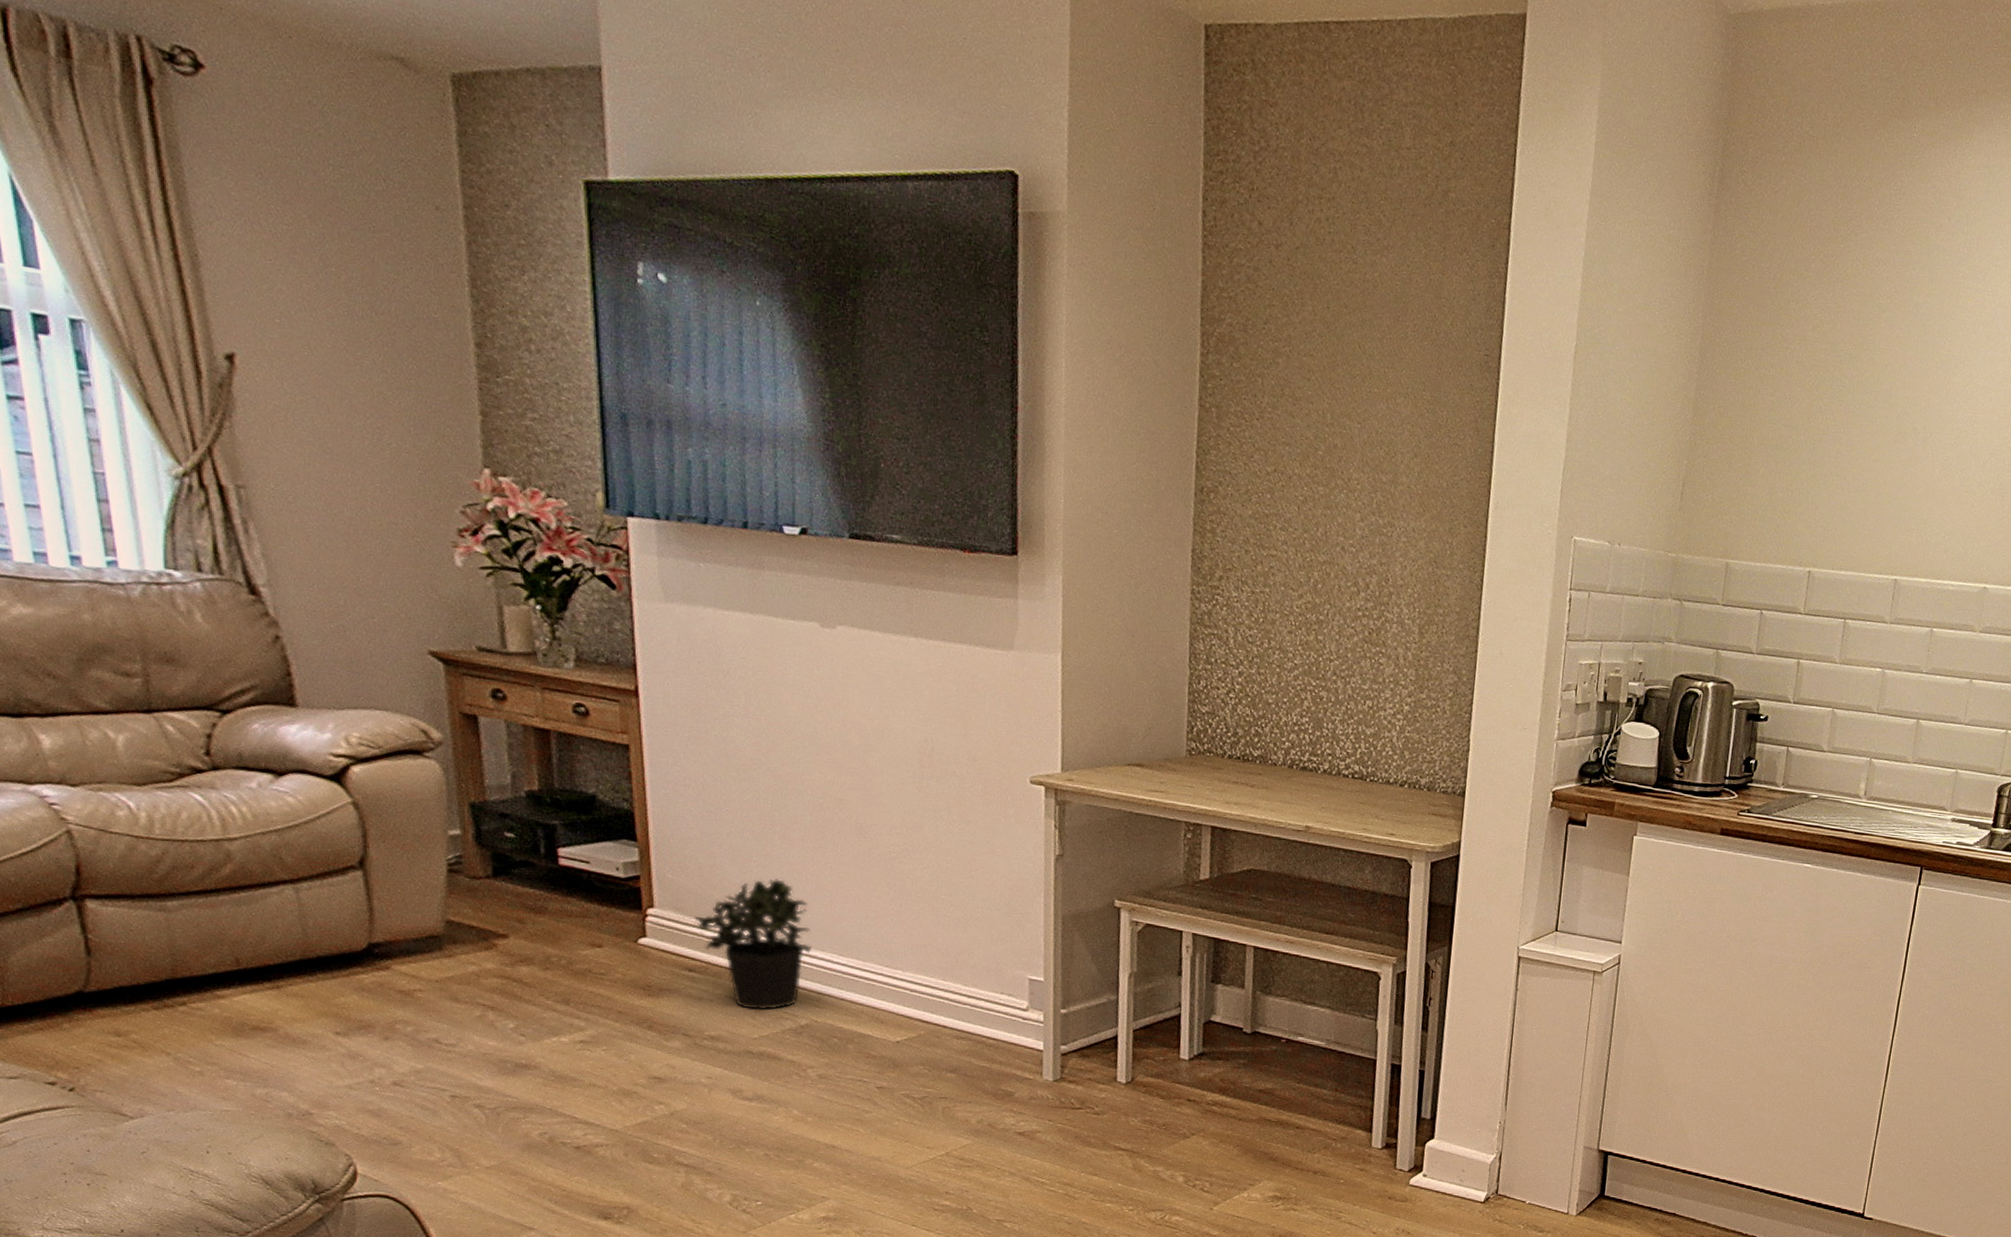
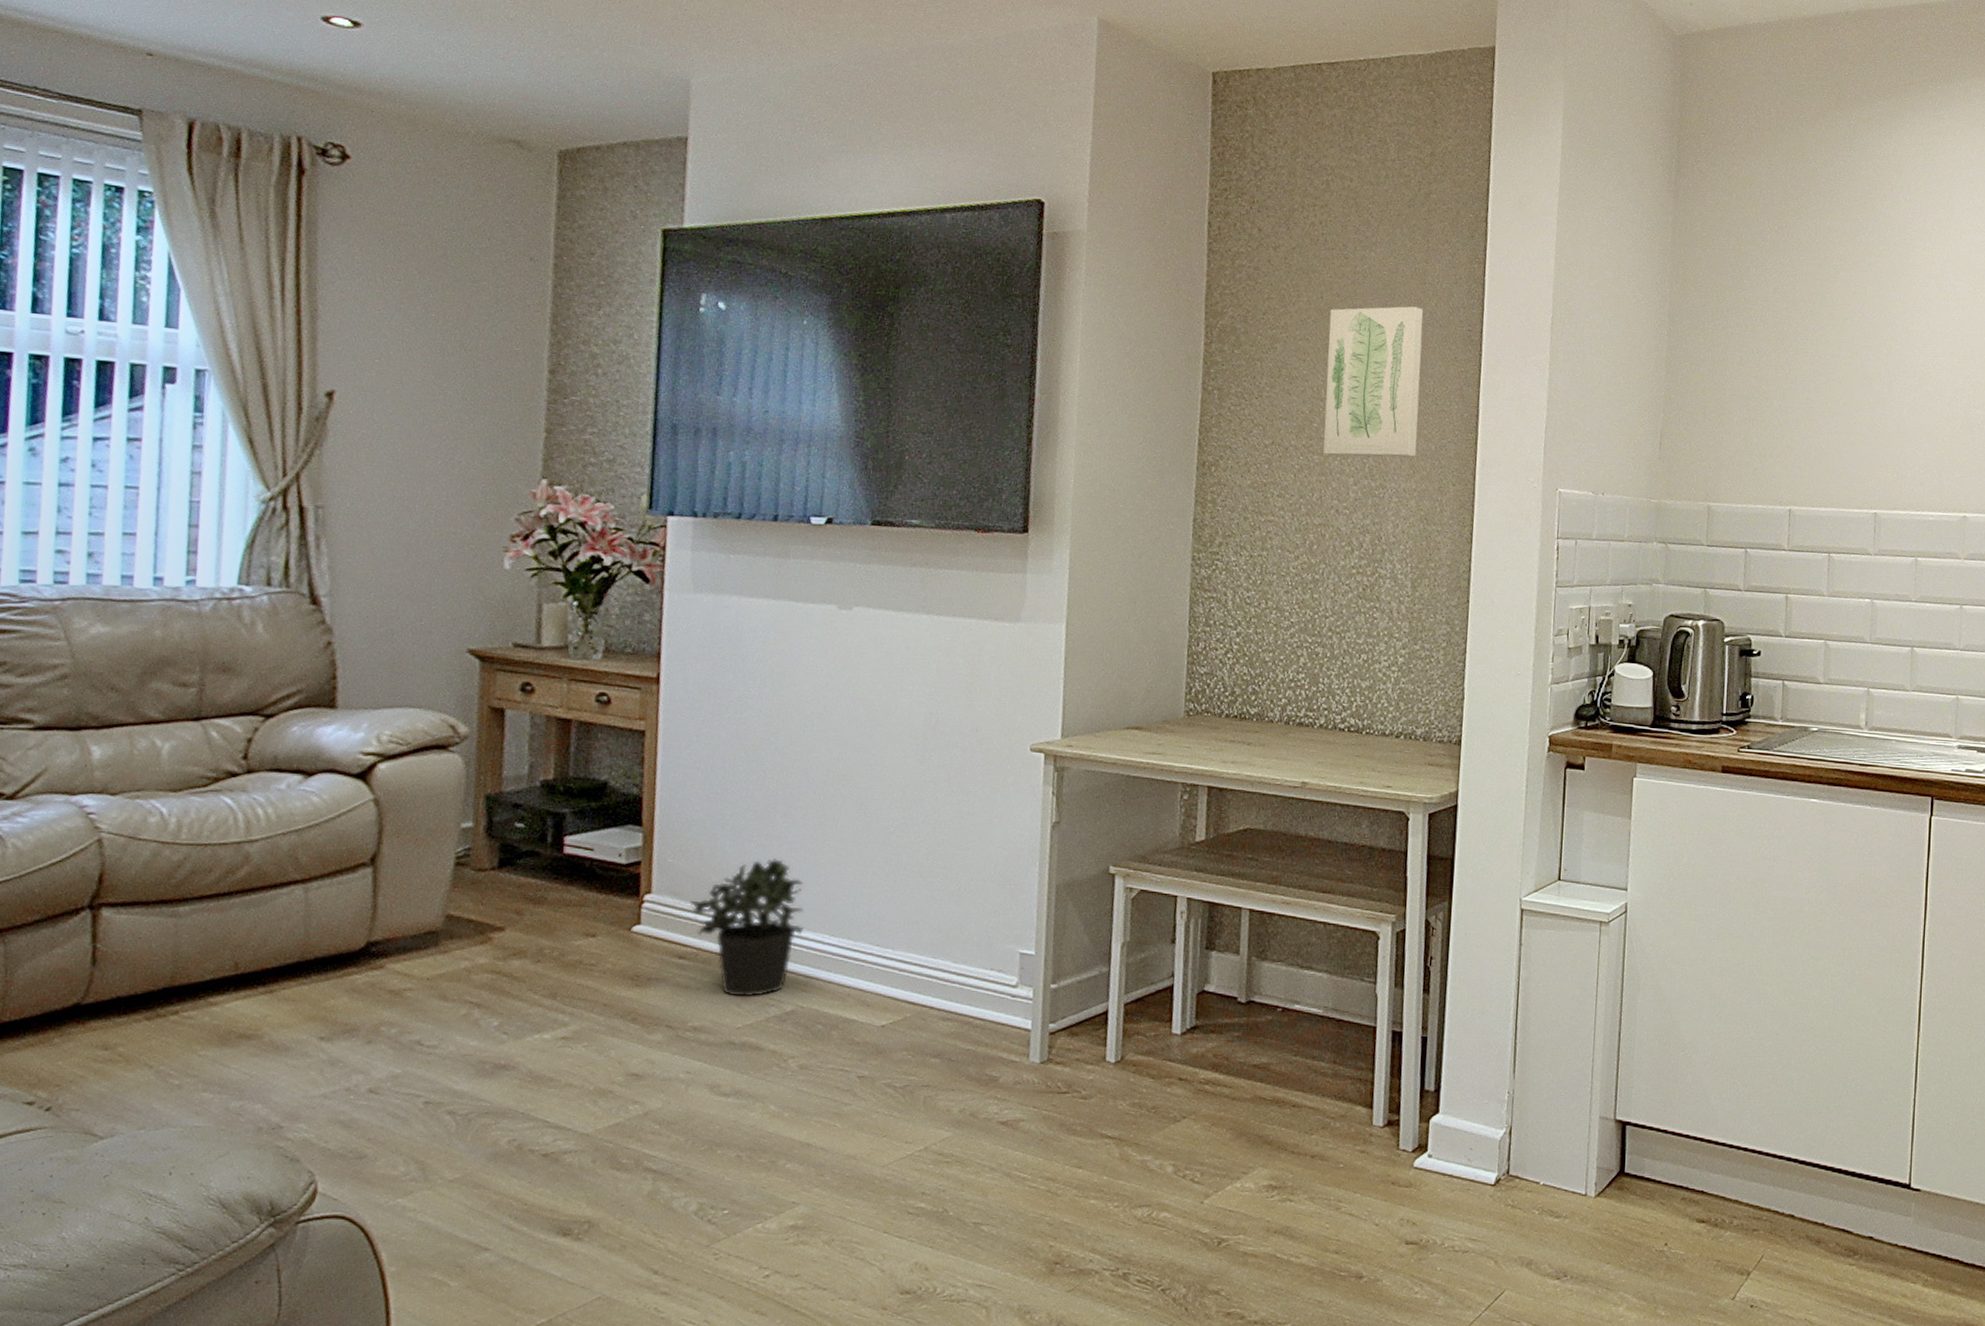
wall art: none [1329,321,1439,494] -> present [1323,306,1424,457]

